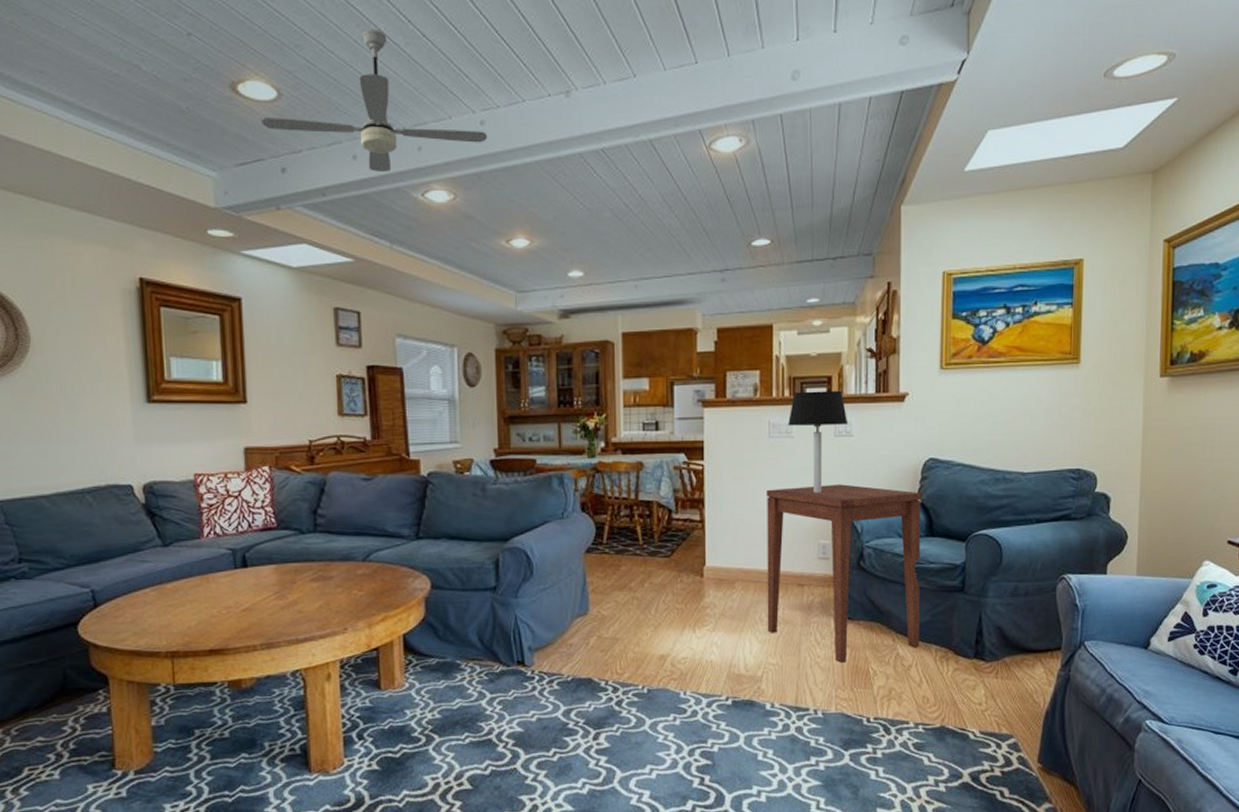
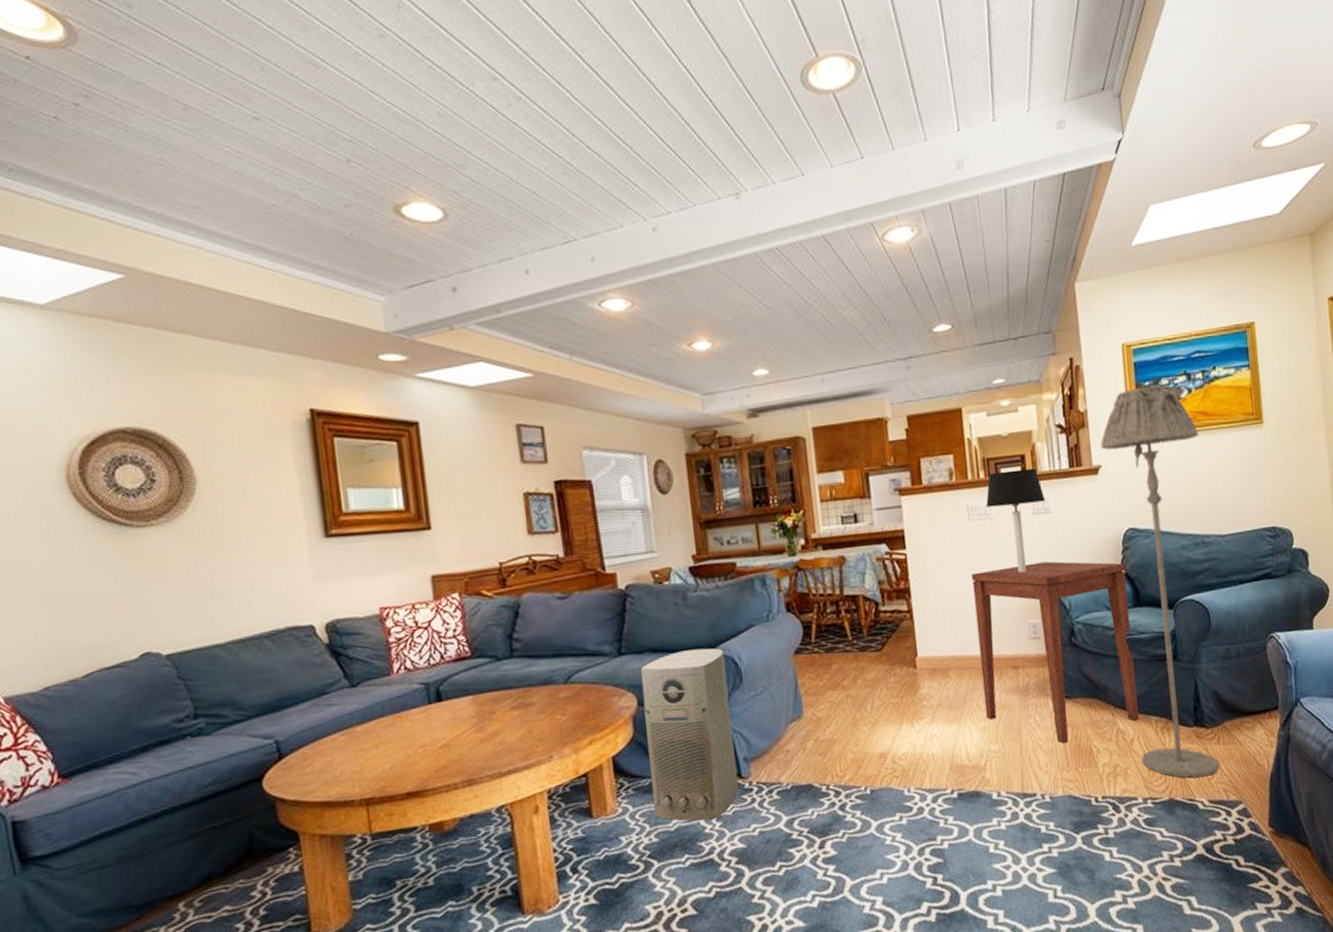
ceiling fan: present [261,28,488,172] -> none [428,144,661,285]
air purifier: none [436,539,521,703] -> present [640,648,739,821]
floor lamp: none [910,316,1013,709] -> present [1100,384,1219,778]

